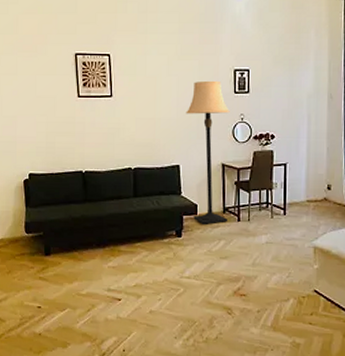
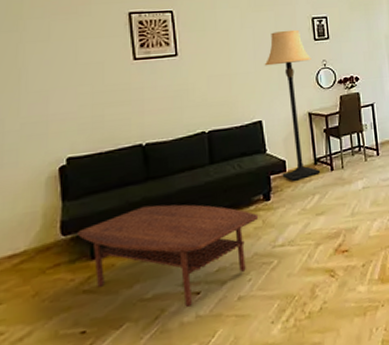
coffee table: none [36,222,171,308] -> present [78,204,259,307]

